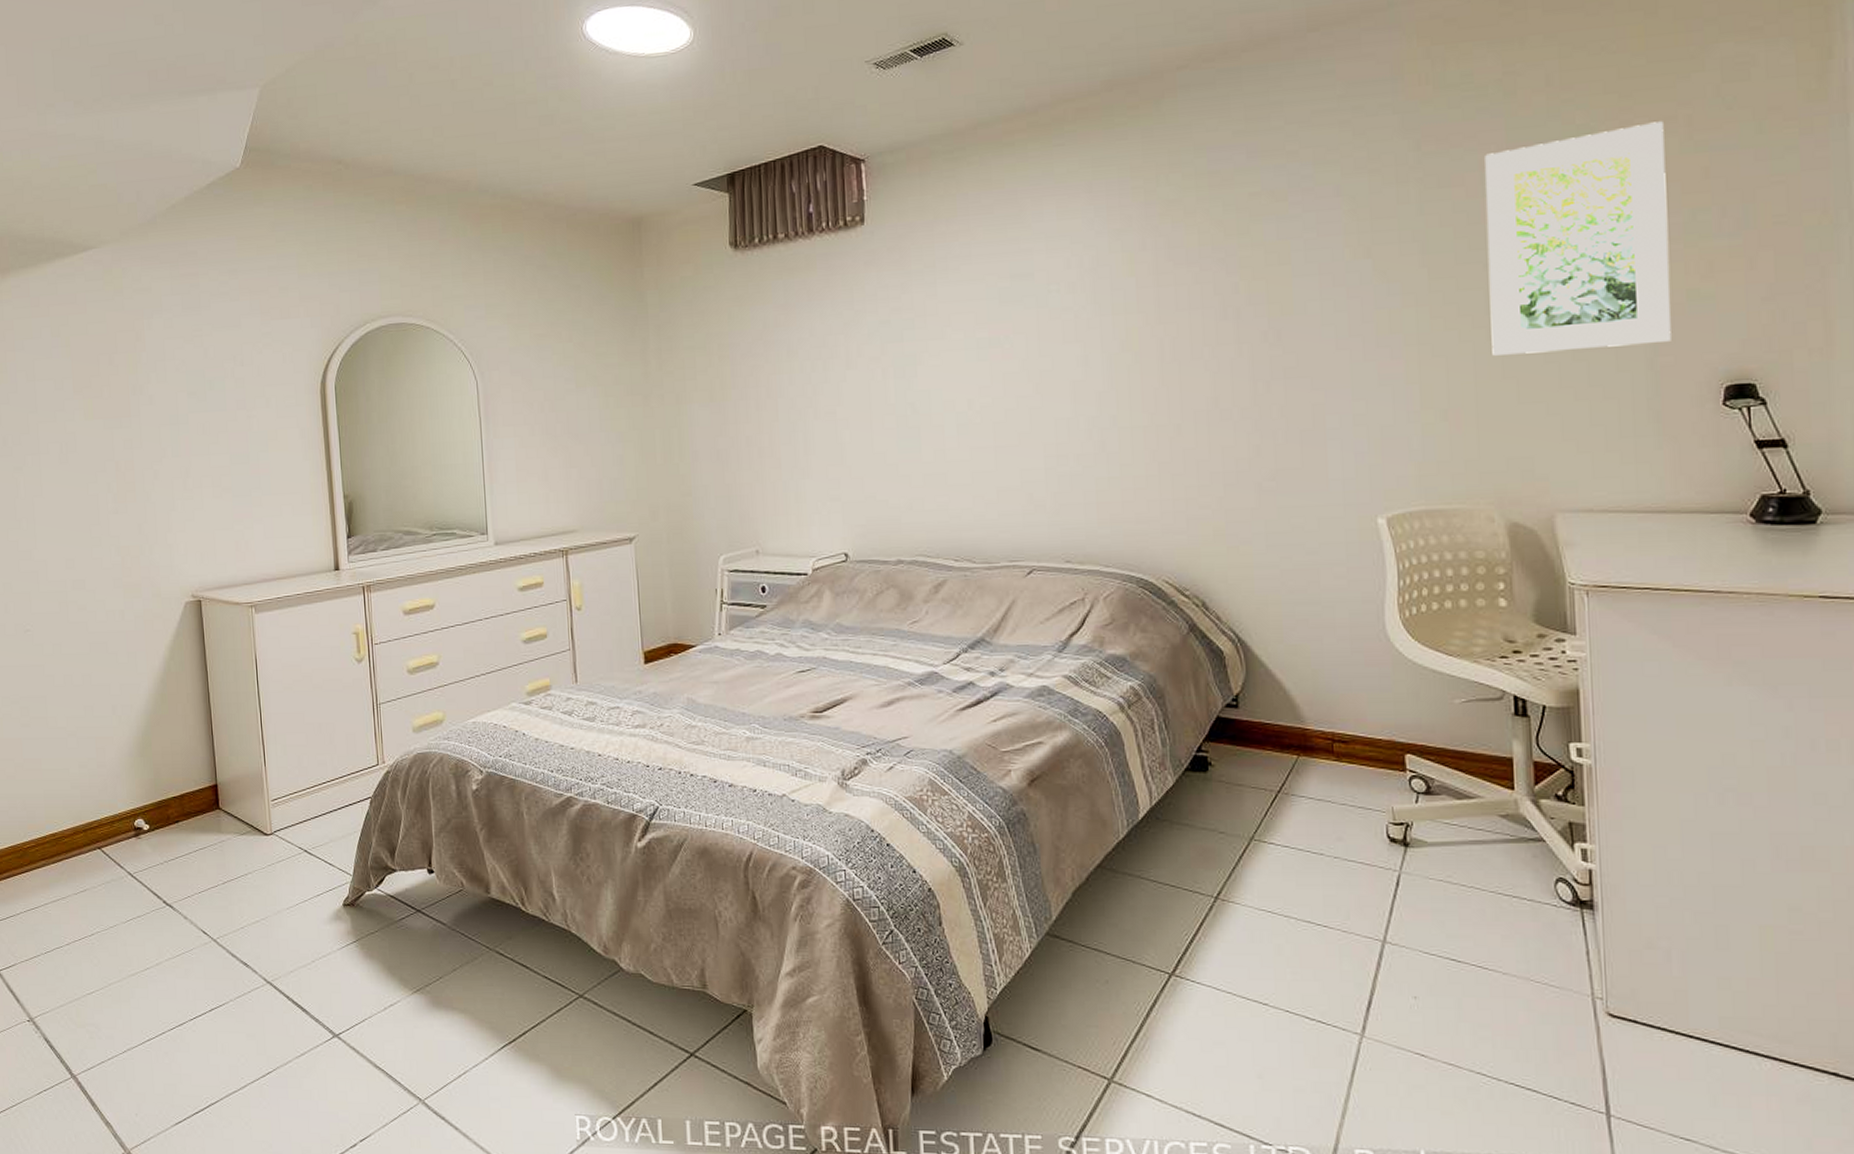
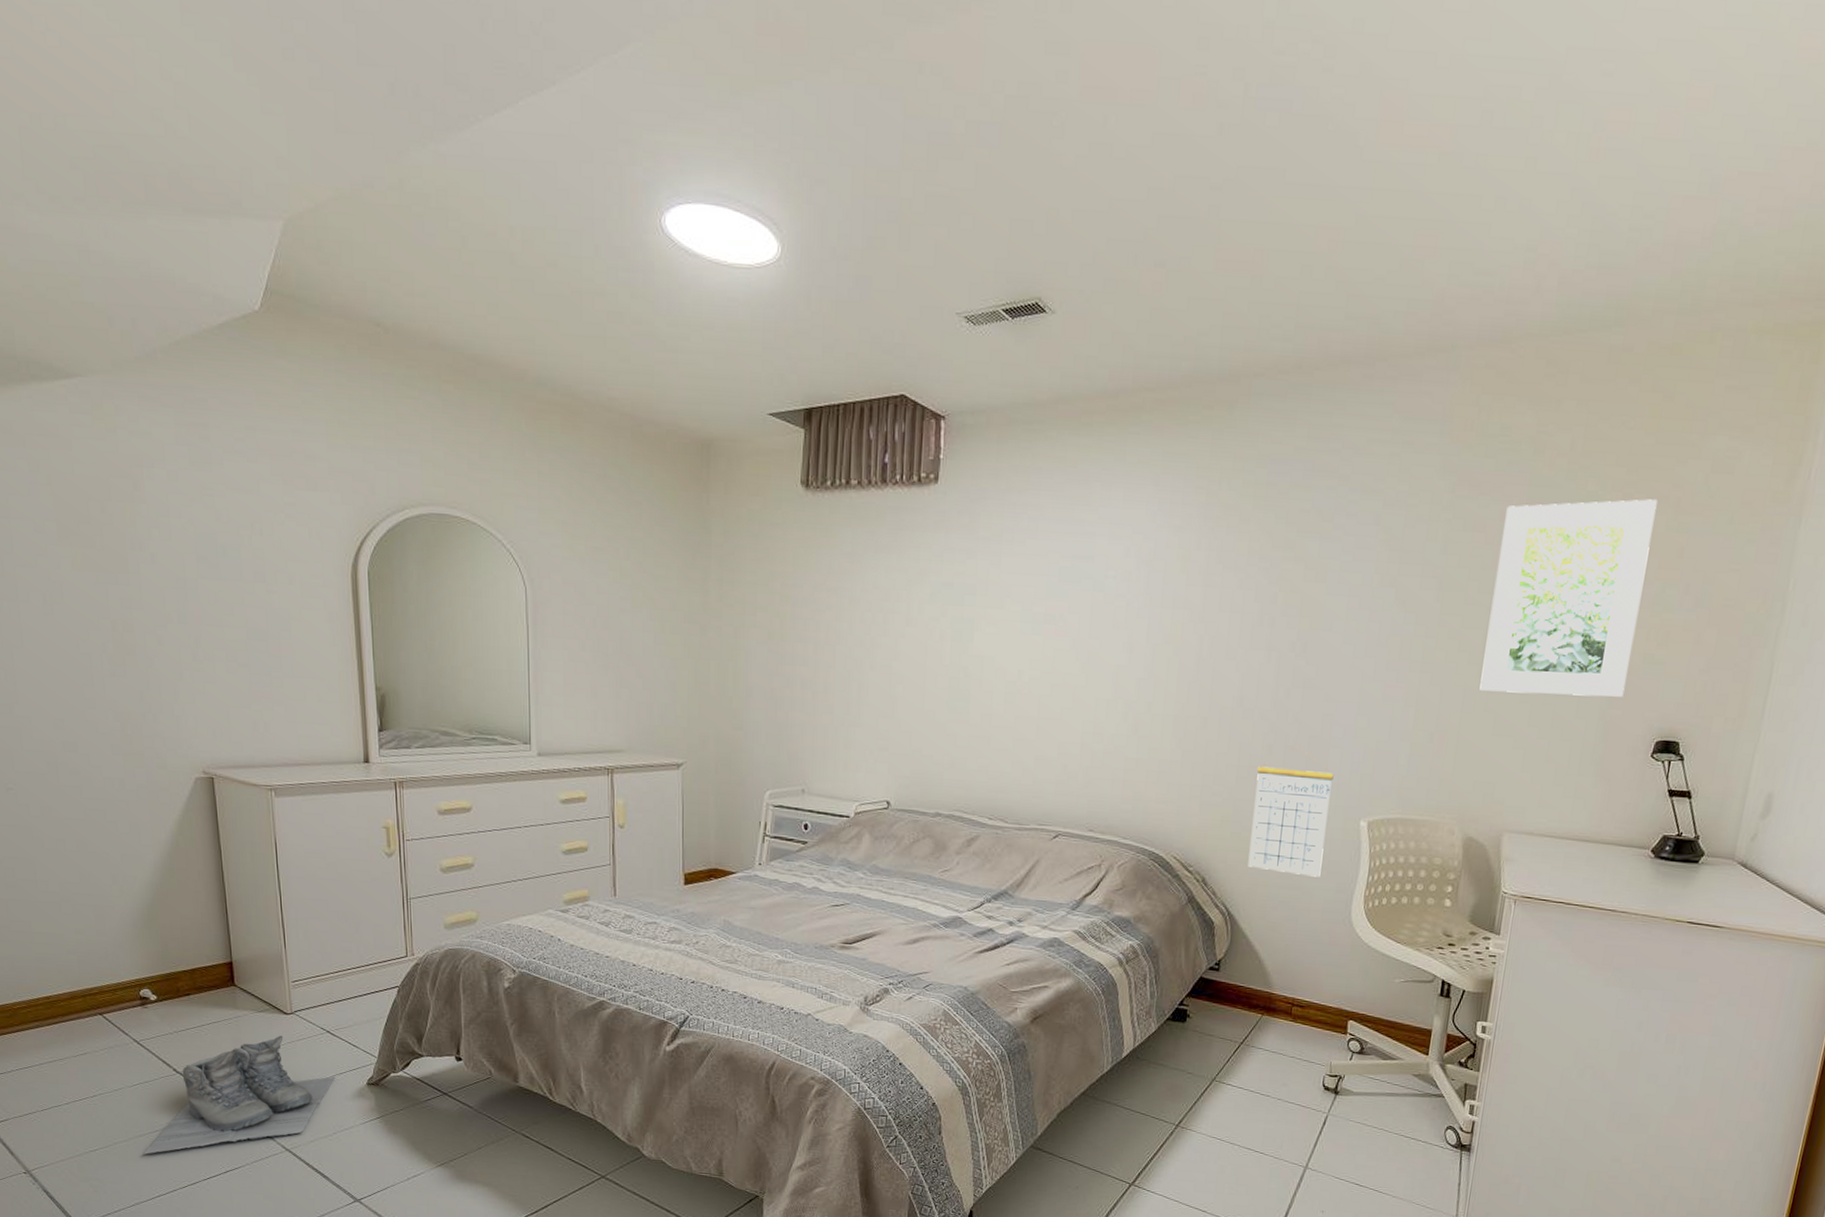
boots: none [134,858,312,995] -> present [143,1035,334,1155]
calendar: none [1246,443,1341,588] -> present [1248,746,1334,877]

